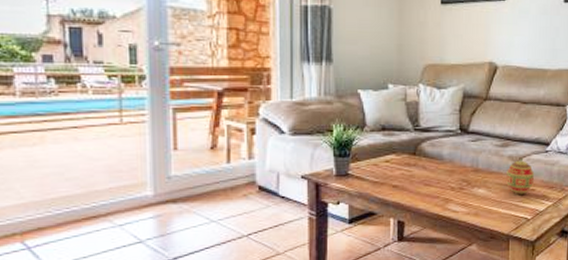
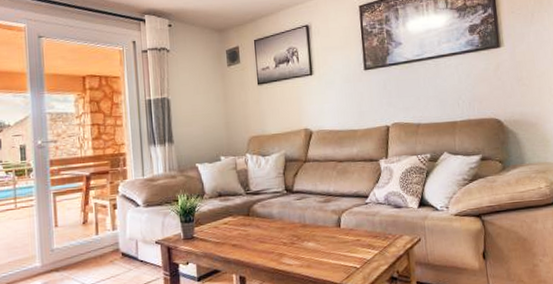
decorative egg: present [506,159,535,195] -> none [332,212,358,246]

